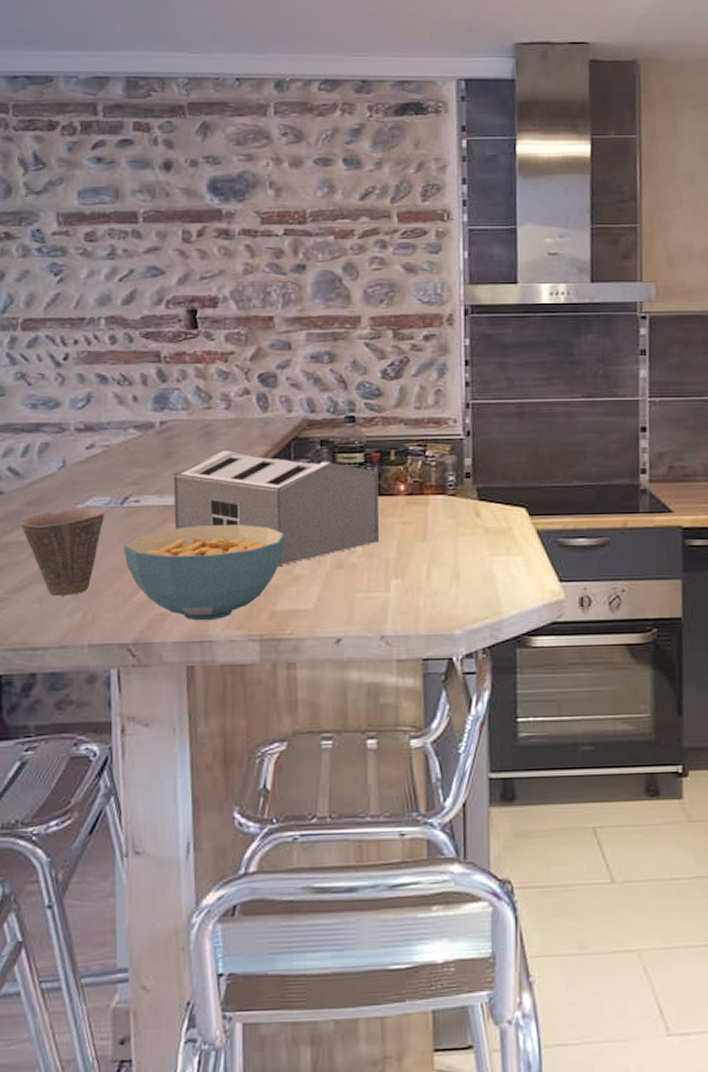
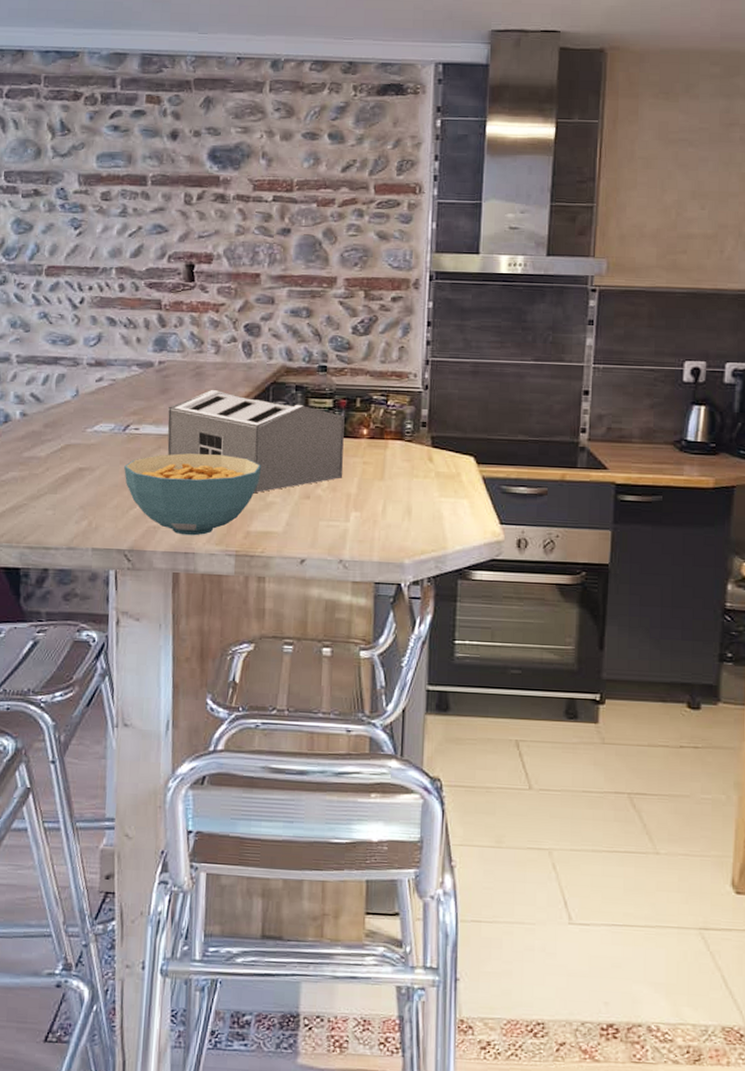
cup: present [21,509,104,596] -> none [40,432,109,506]

